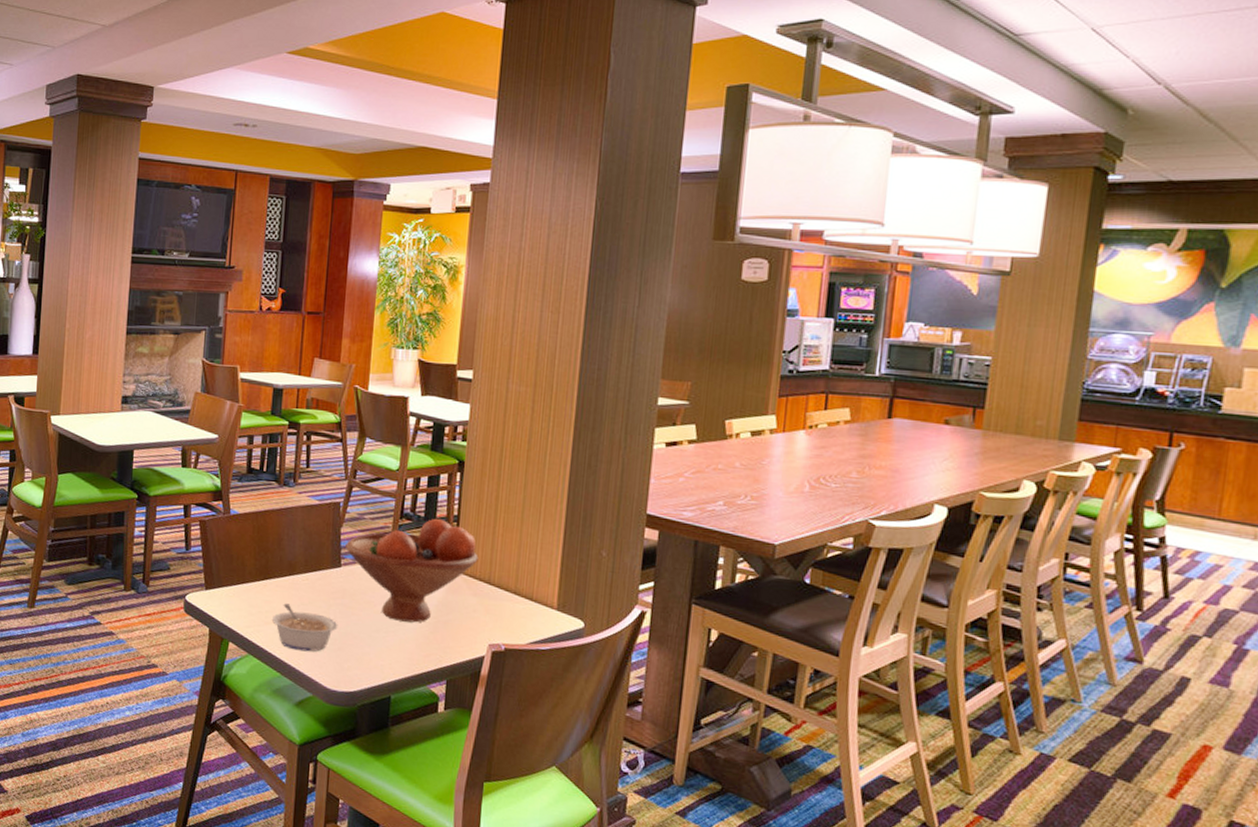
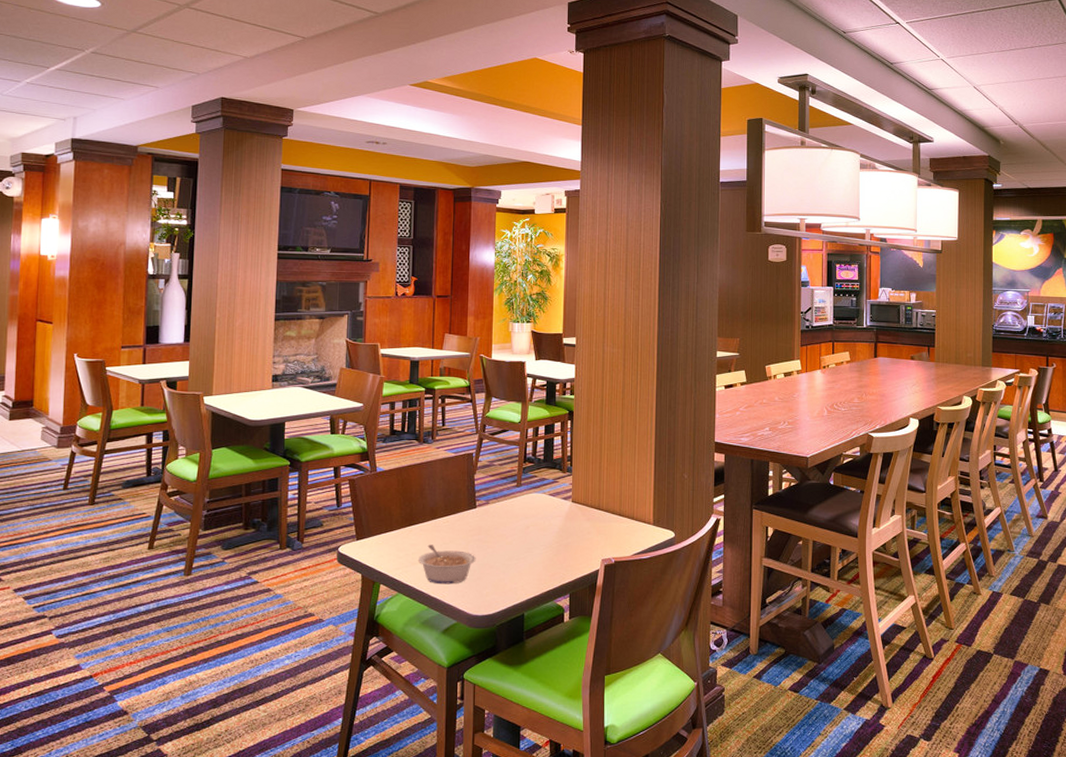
fruit bowl: present [345,518,479,623] -> none [479,459,589,549]

